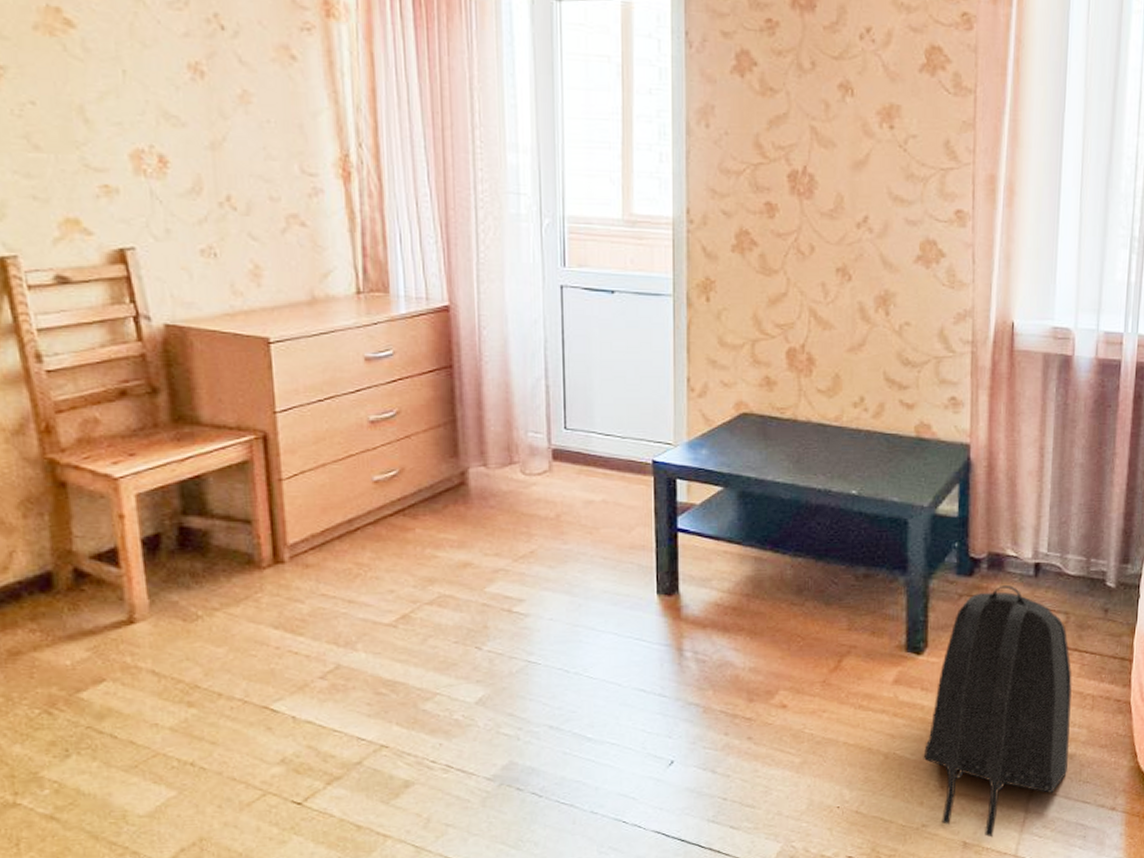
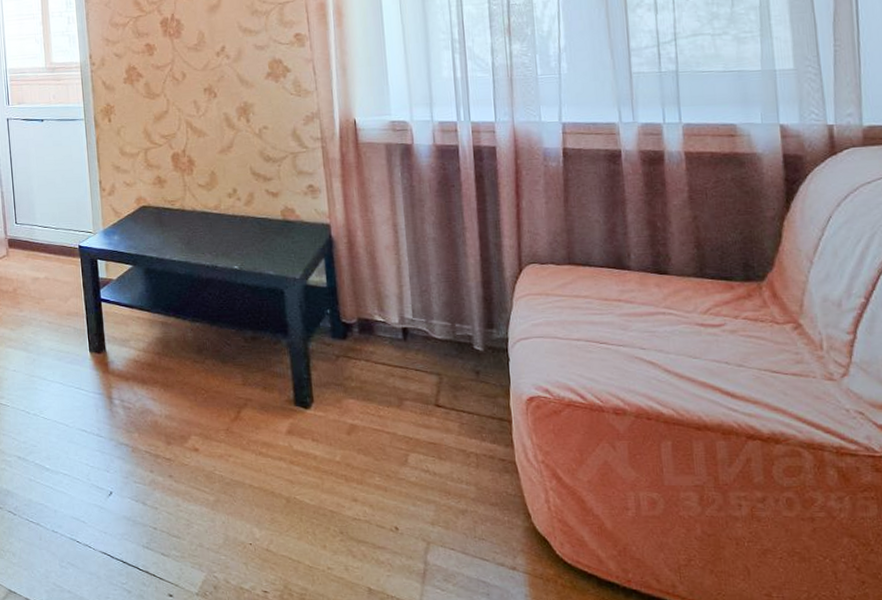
backpack: present [923,585,1072,838] -> none [321,348,461,586]

